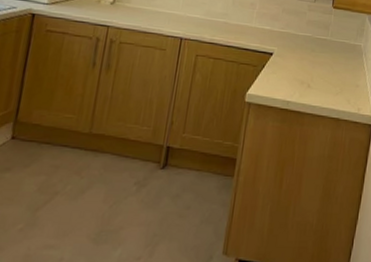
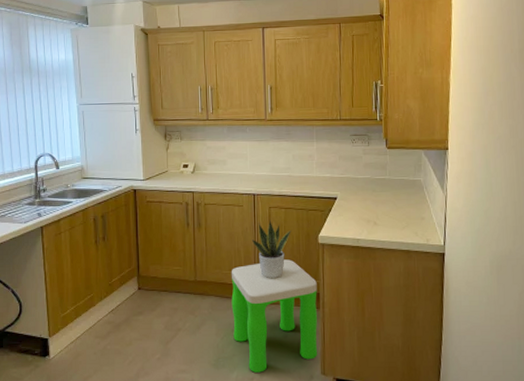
stool: none [124,117,236,251] -> present [231,259,318,373]
potted plant: none [168,70,217,139] -> present [251,220,291,279]

